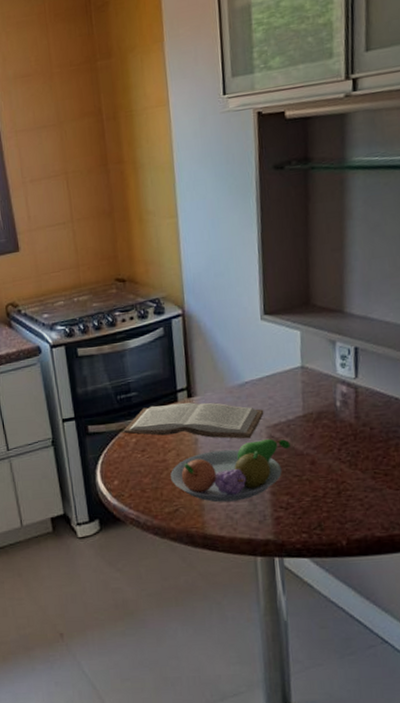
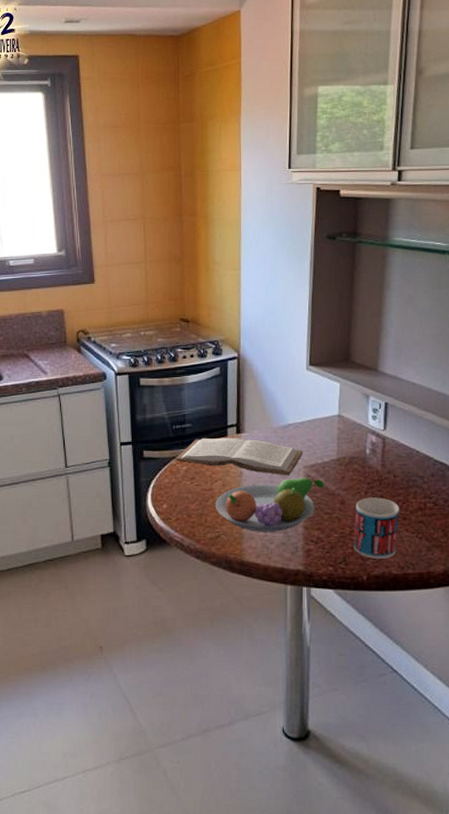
mug: none [328,453,381,522] -> present [353,497,400,559]

